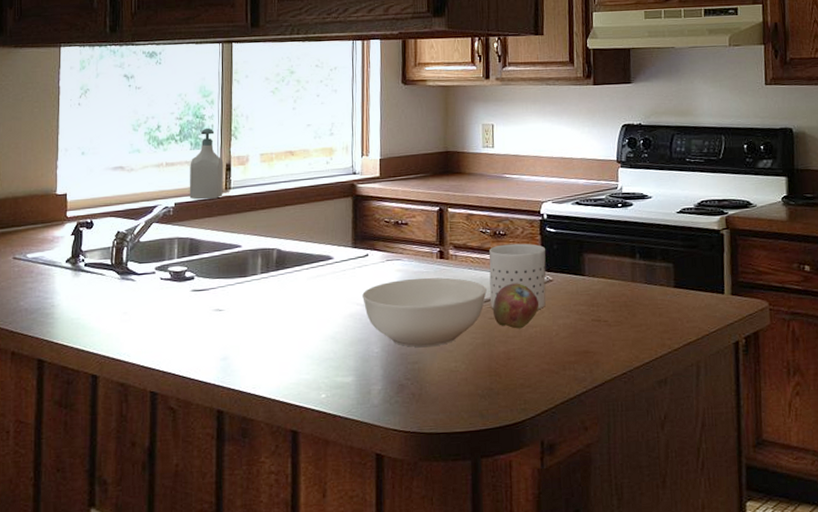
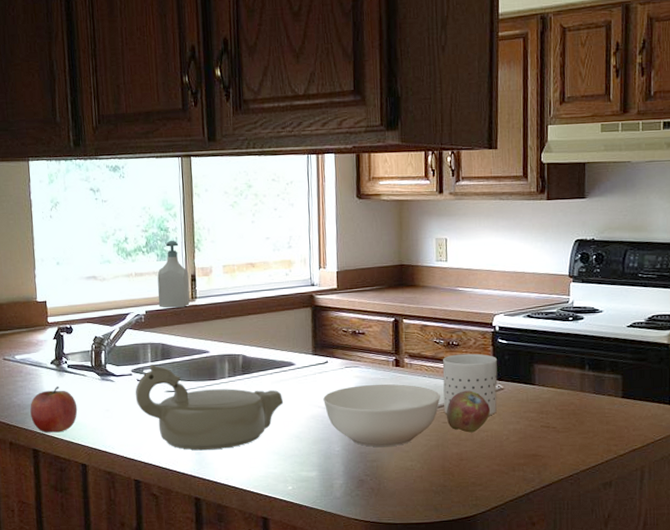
fruit: none [39,286,92,341] -> present [30,386,78,433]
teapot: none [157,261,320,356] -> present [135,365,284,451]

